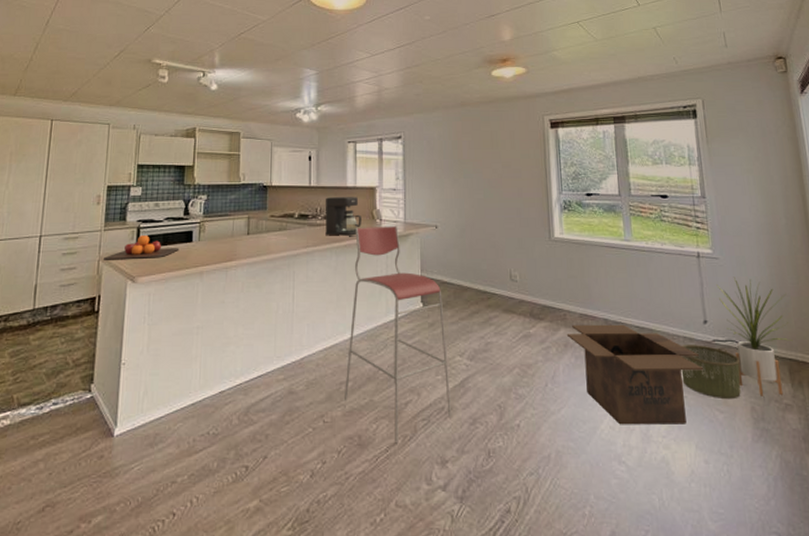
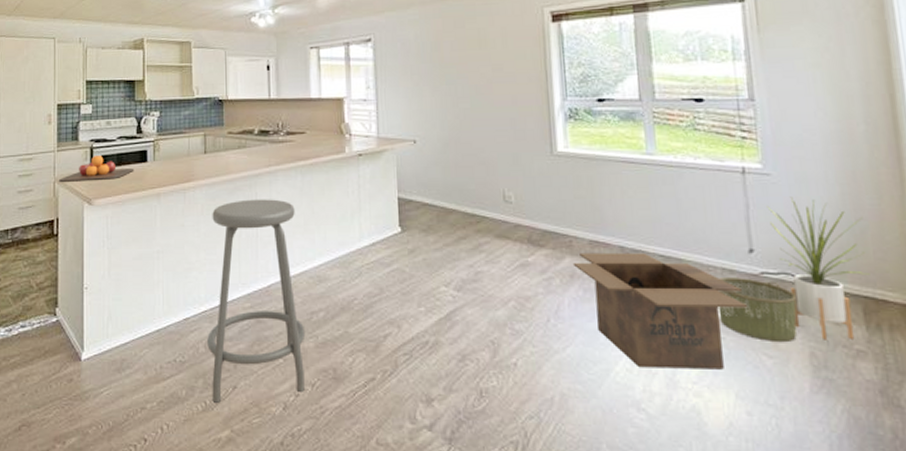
bar stool: none [241,277,334,473] -> present [207,199,306,403]
coffee maker: present [325,196,361,237] -> none [288,108,329,155]
bar stool: present [345,225,451,444] -> none [316,140,437,379]

